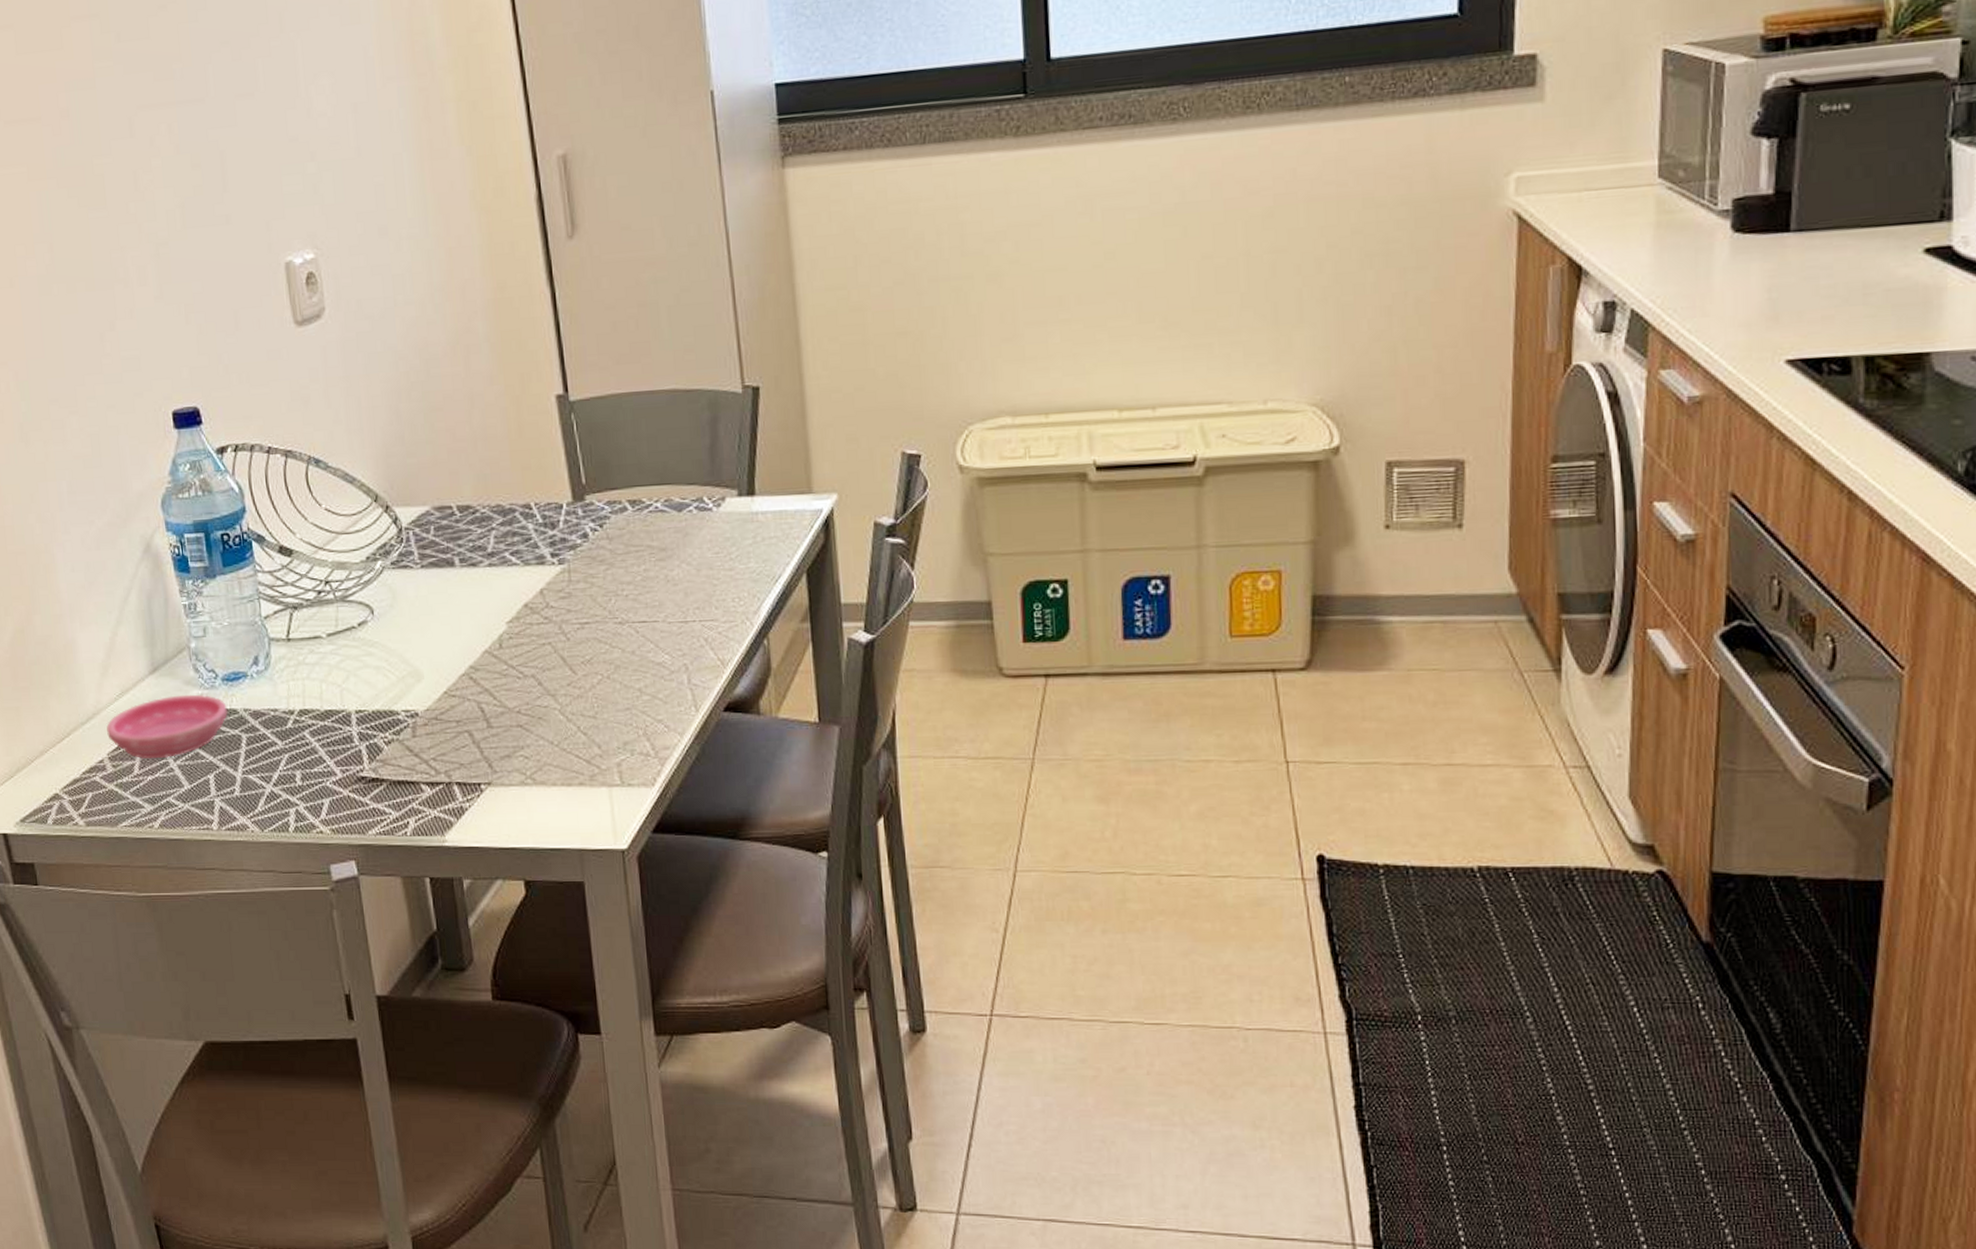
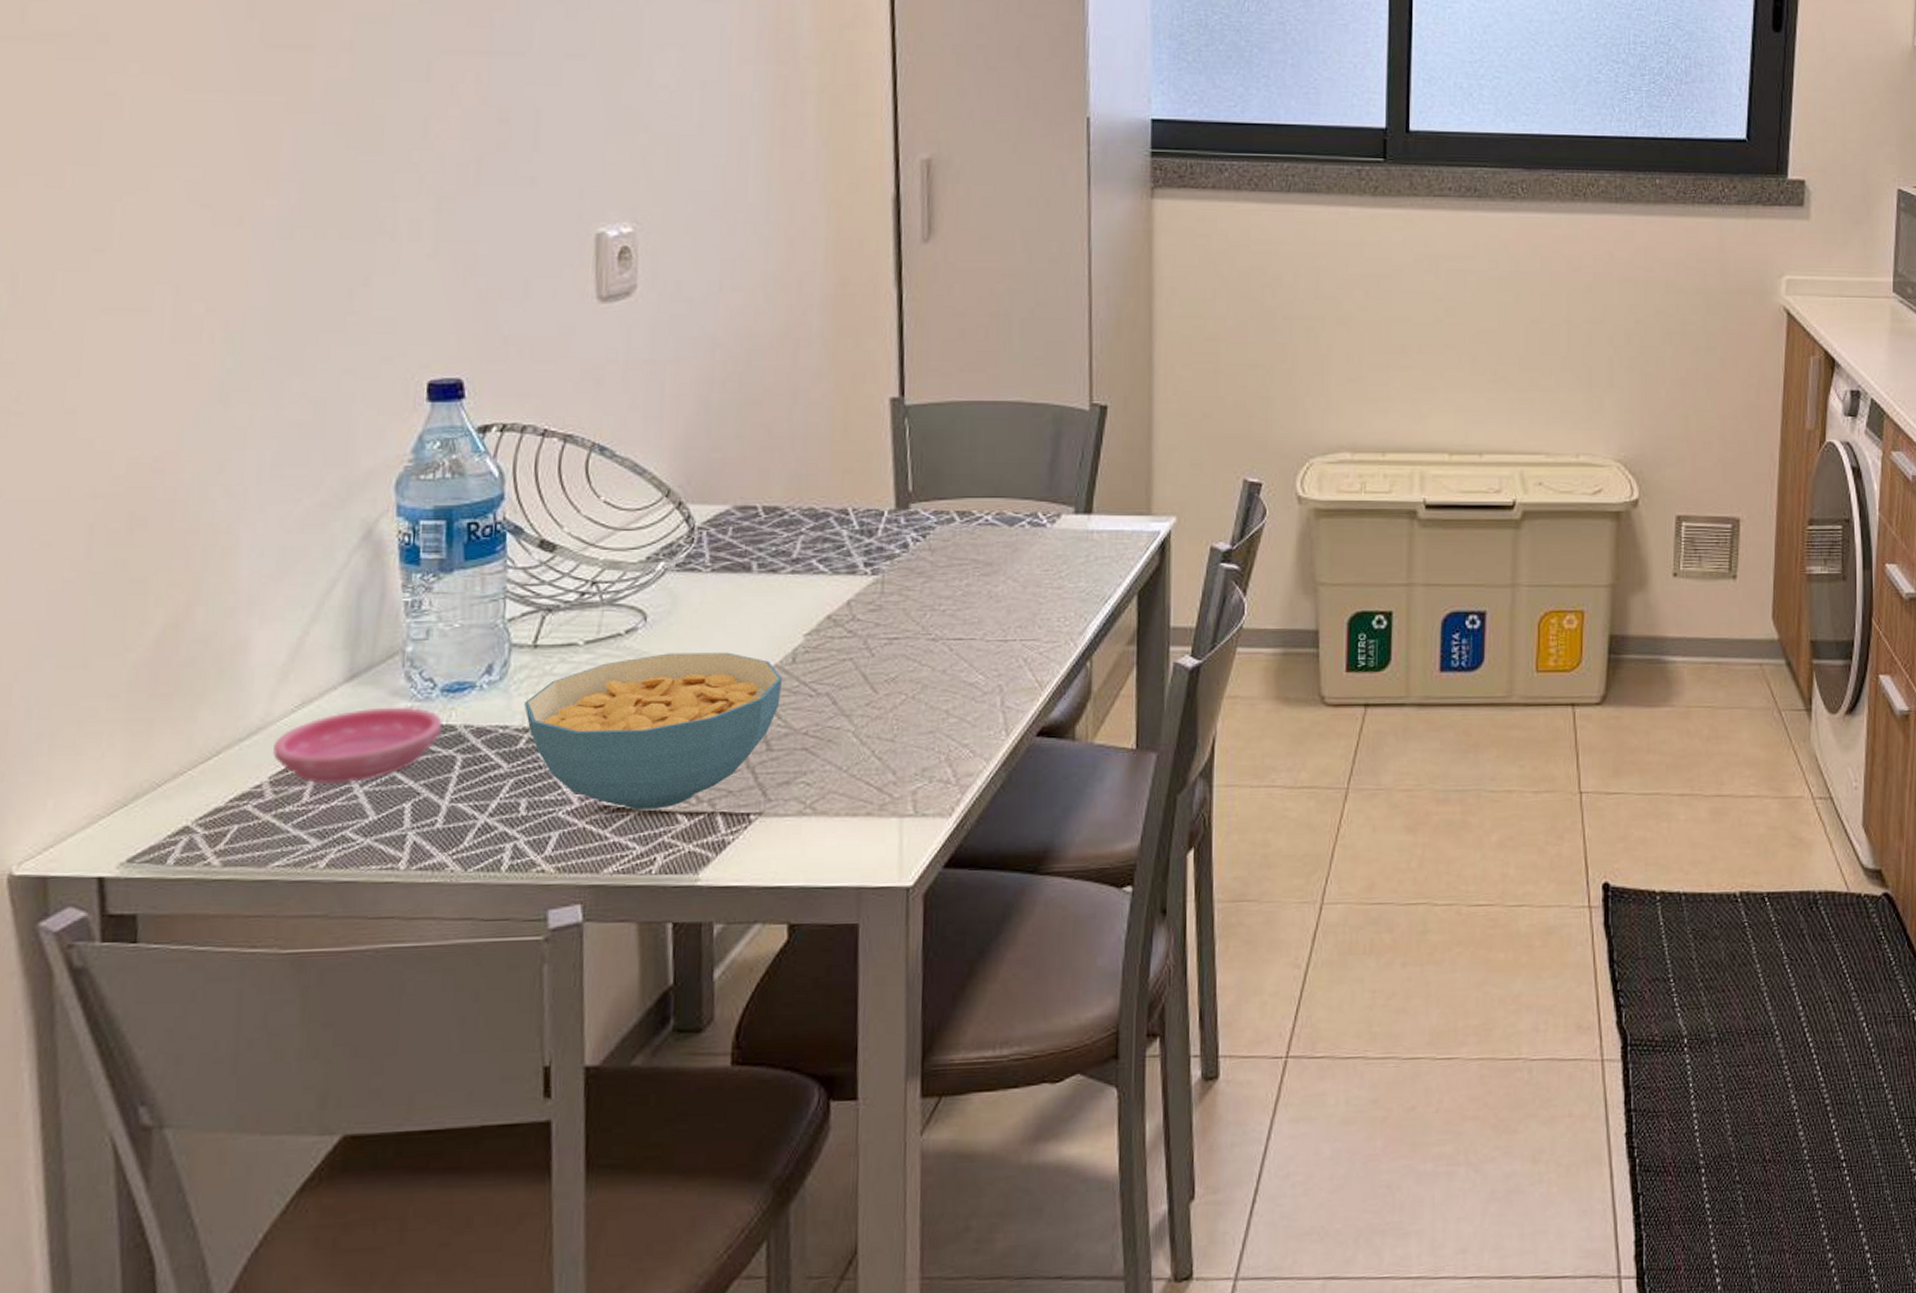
cereal bowl: none [287,640,494,780] -> present [524,652,783,810]

